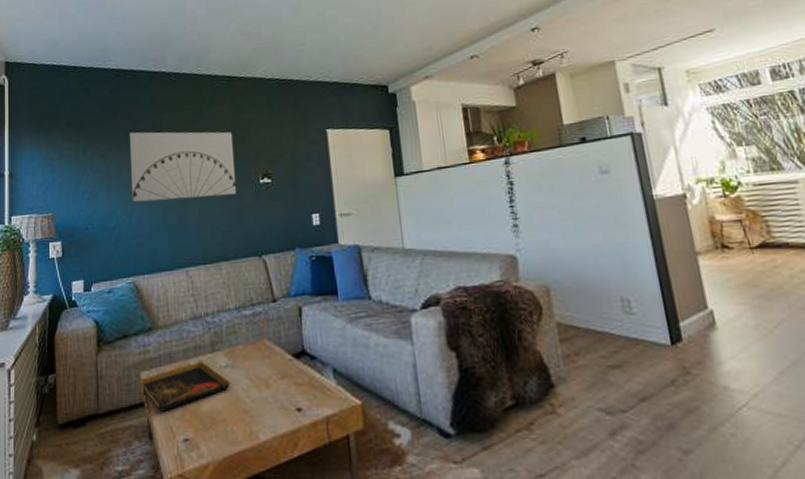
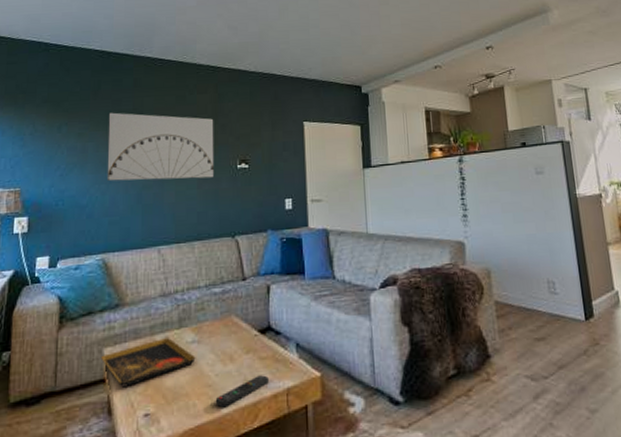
remote control: none [253,402,307,435] -> present [215,375,269,408]

